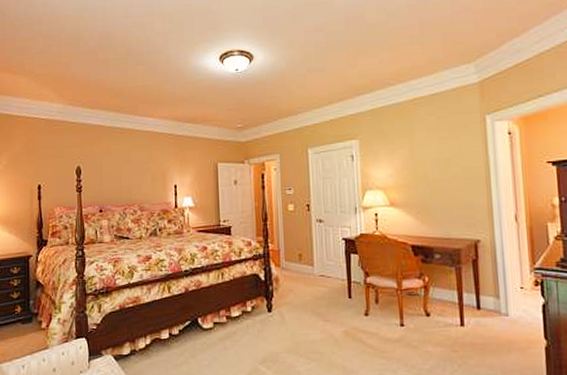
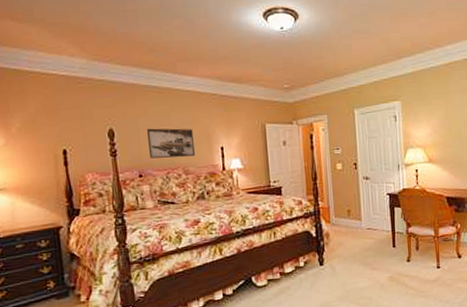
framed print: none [108,166,150,195] -> present [146,128,195,159]

